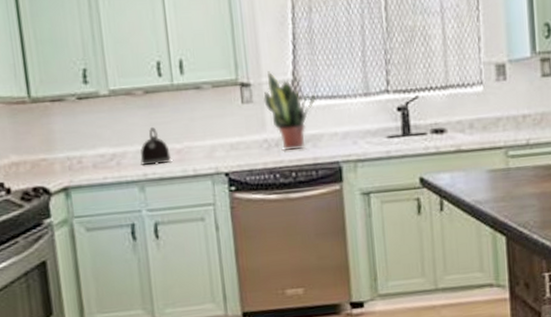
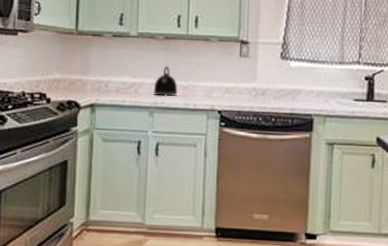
potted plant: present [263,71,317,150] -> none [257,34,300,100]

